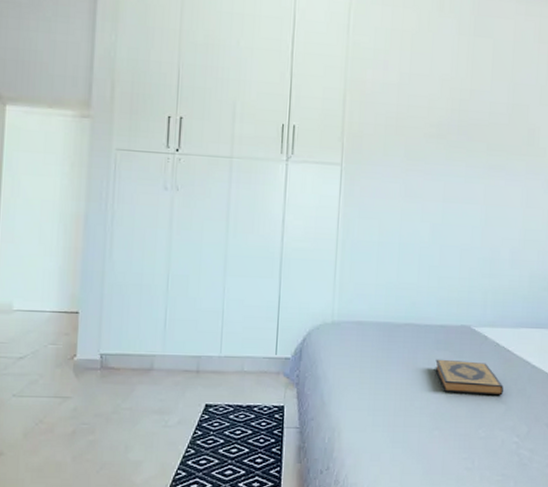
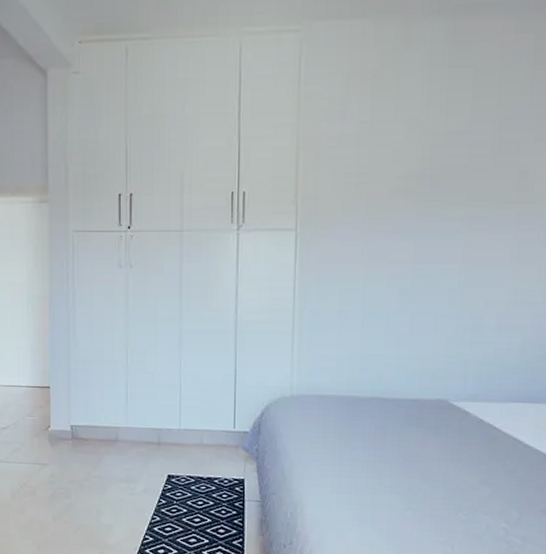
hardback book: present [435,359,503,396] -> none [406,435,488,477]

